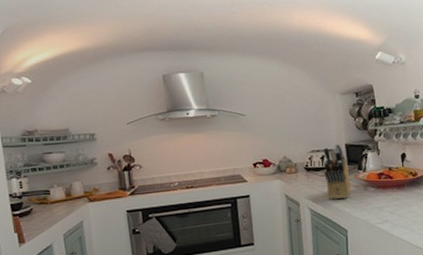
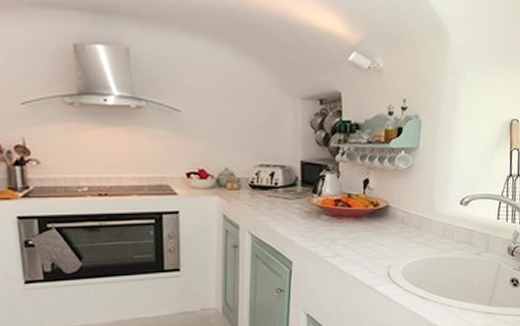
knife block: present [323,143,351,199] -> none [272,159,302,226]

